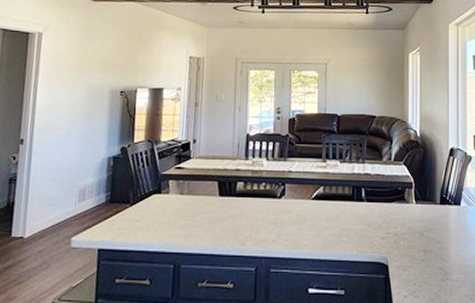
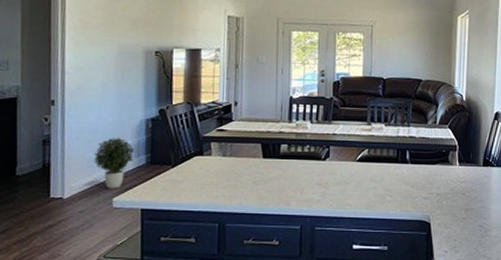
potted plant: none [55,175,95,228] -> present [92,137,134,189]

